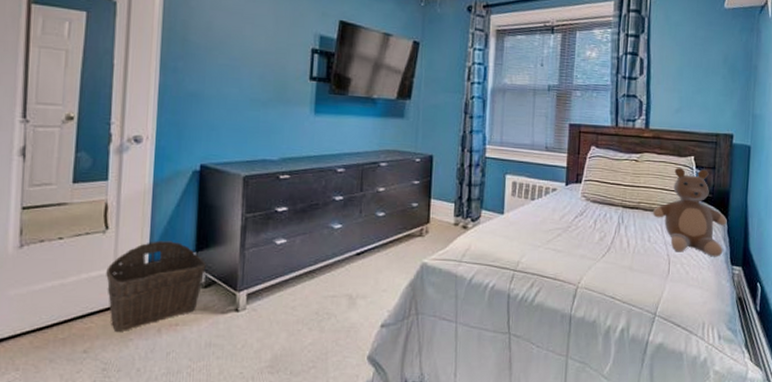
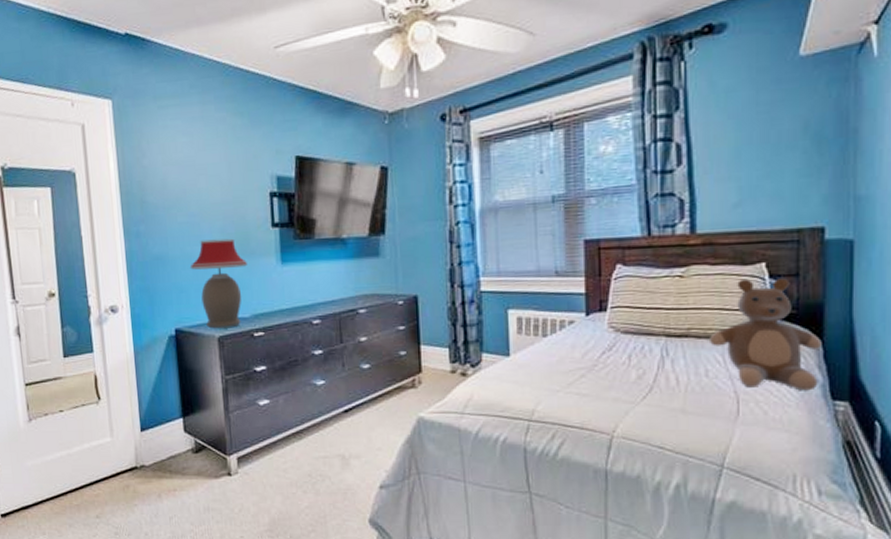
wicker basket: present [106,240,206,333] -> none [105,408,194,499]
table lamp: none [224,83,282,169] -> present [189,238,247,329]

